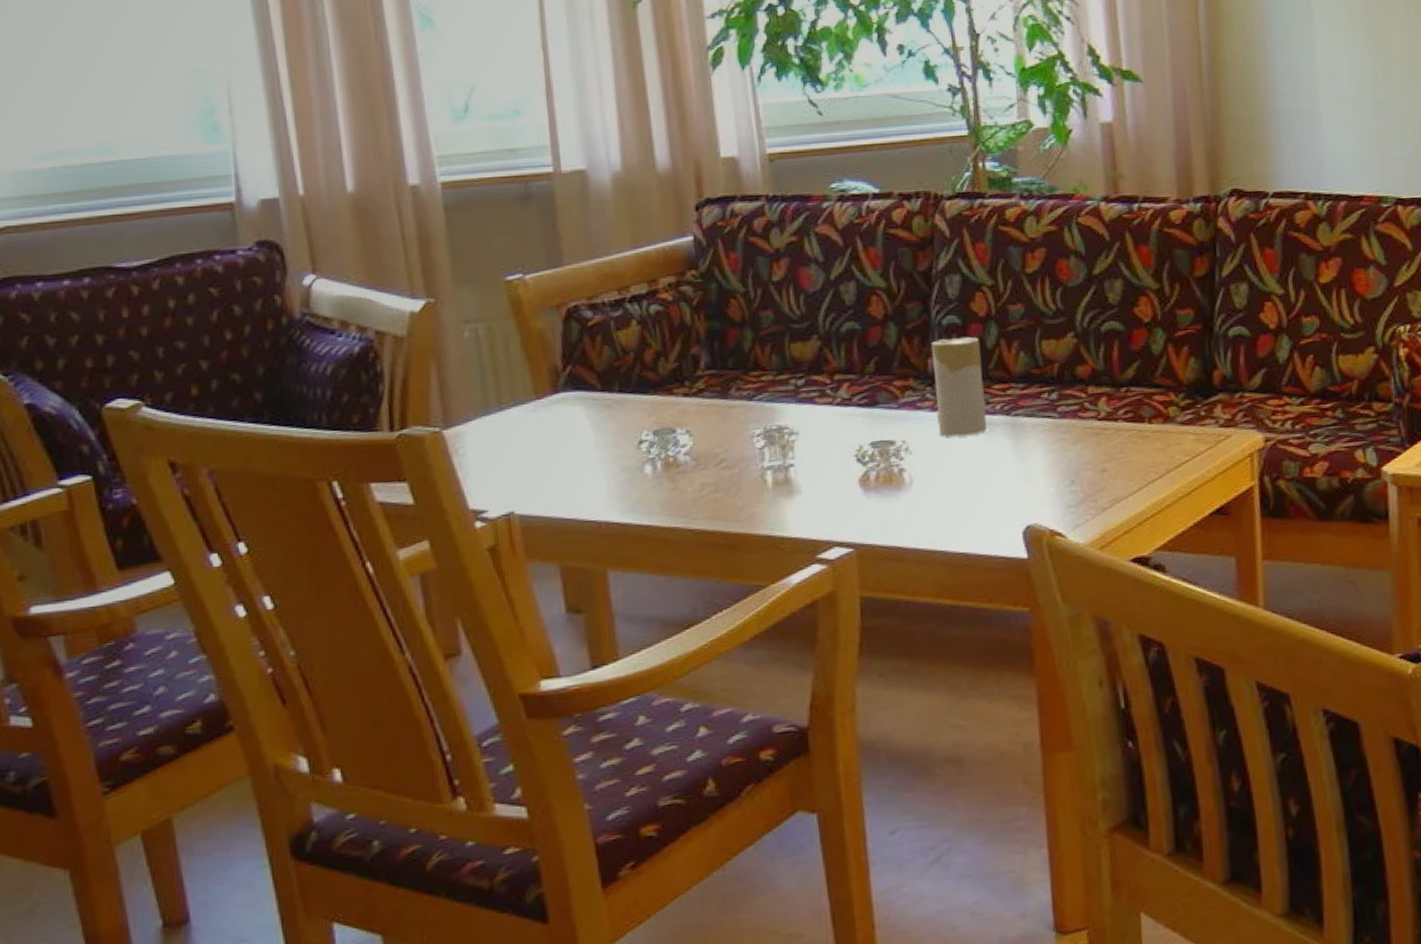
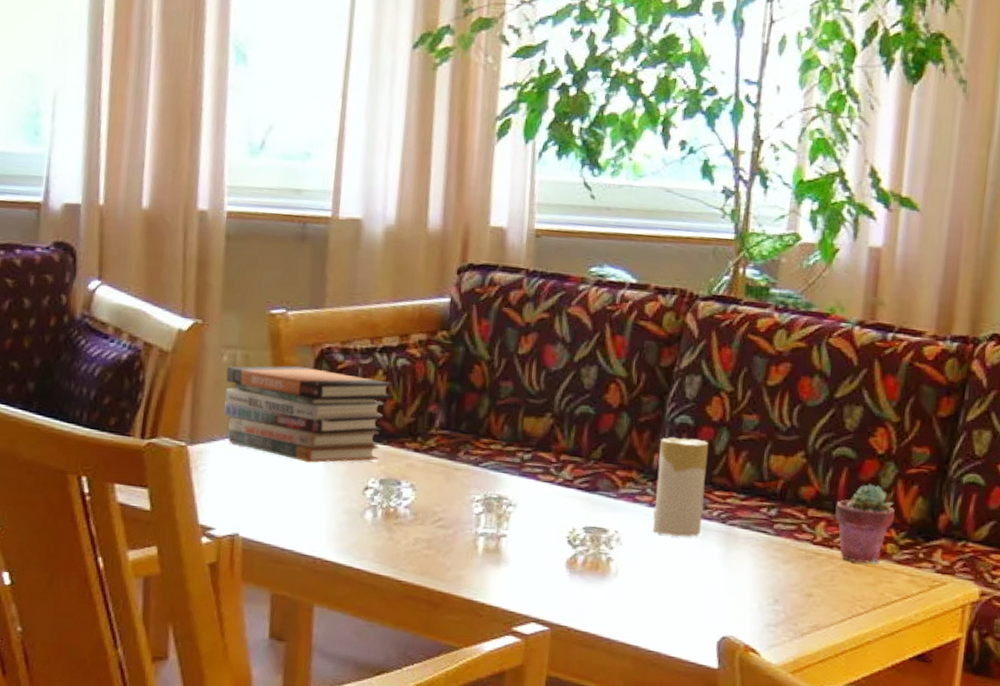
book stack: none [470,329,650,427] -> present [223,366,393,463]
potted succulent: none [1113,352,1171,432] -> present [835,483,895,563]

